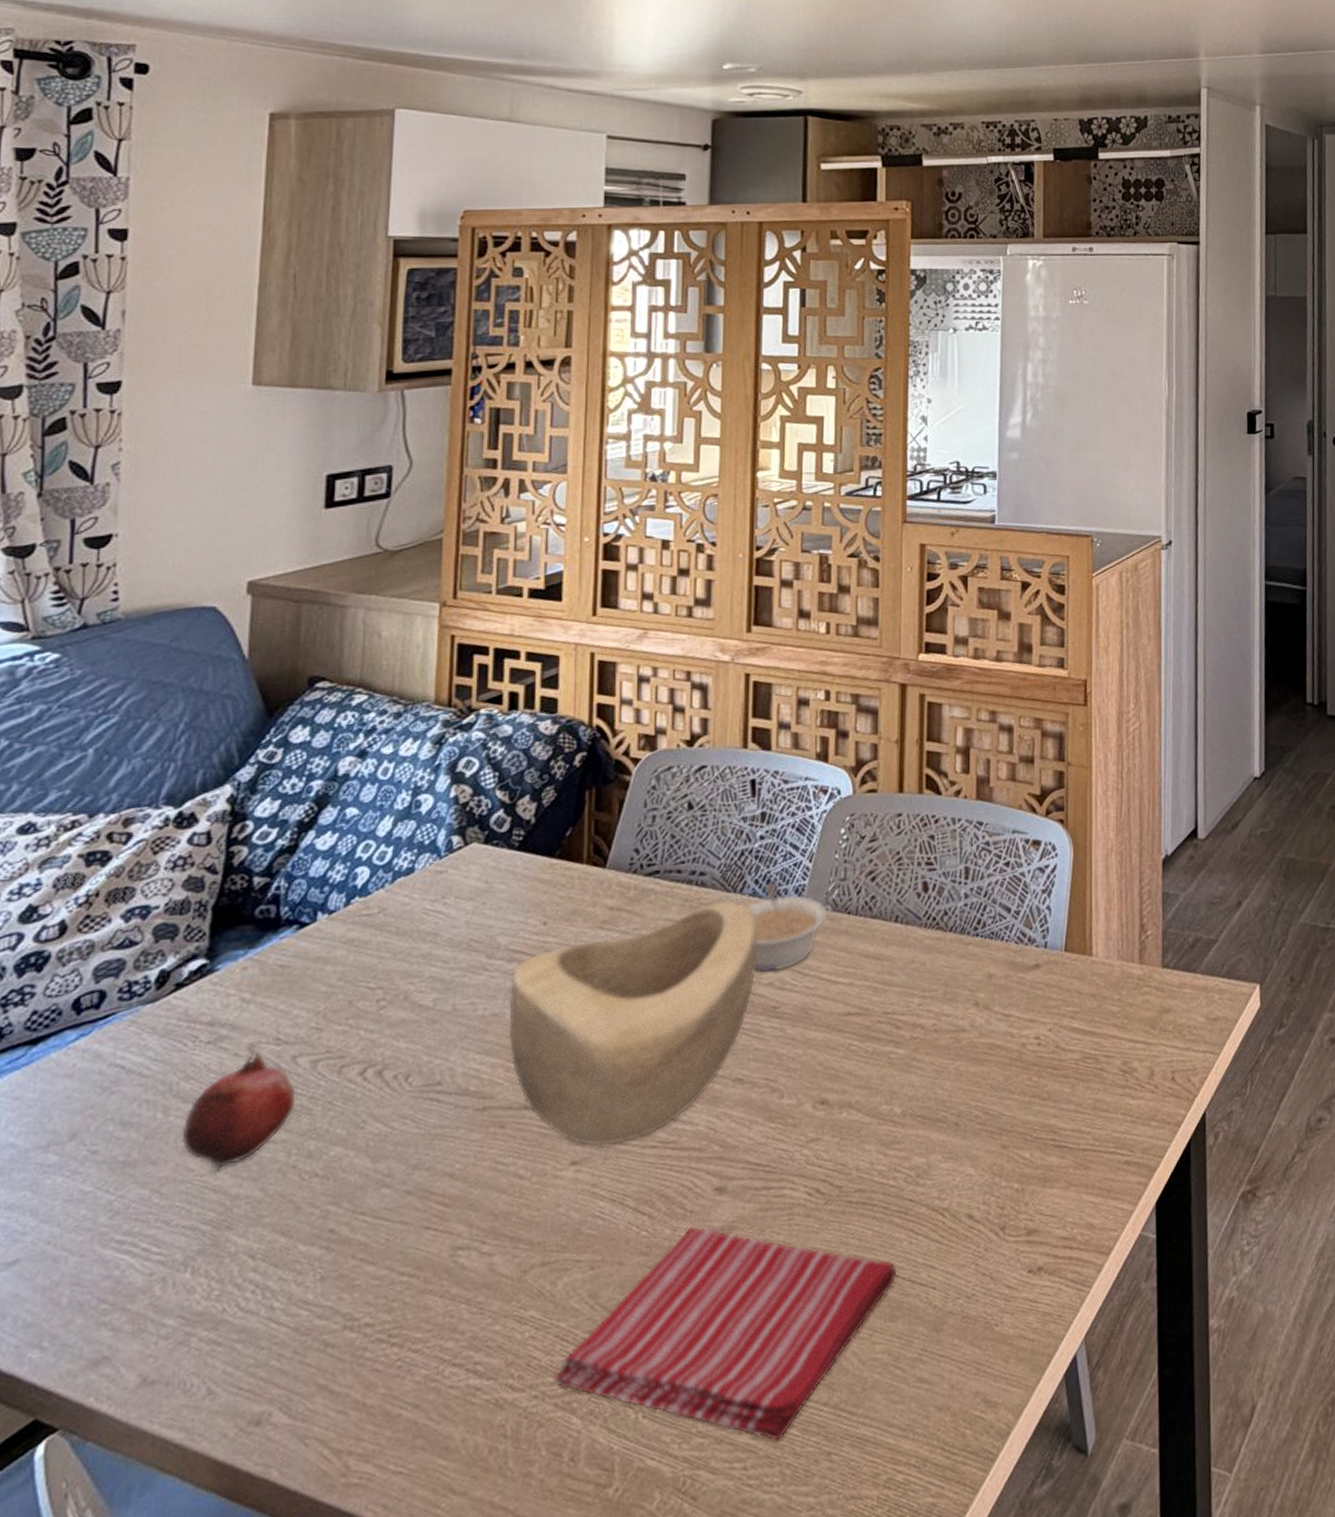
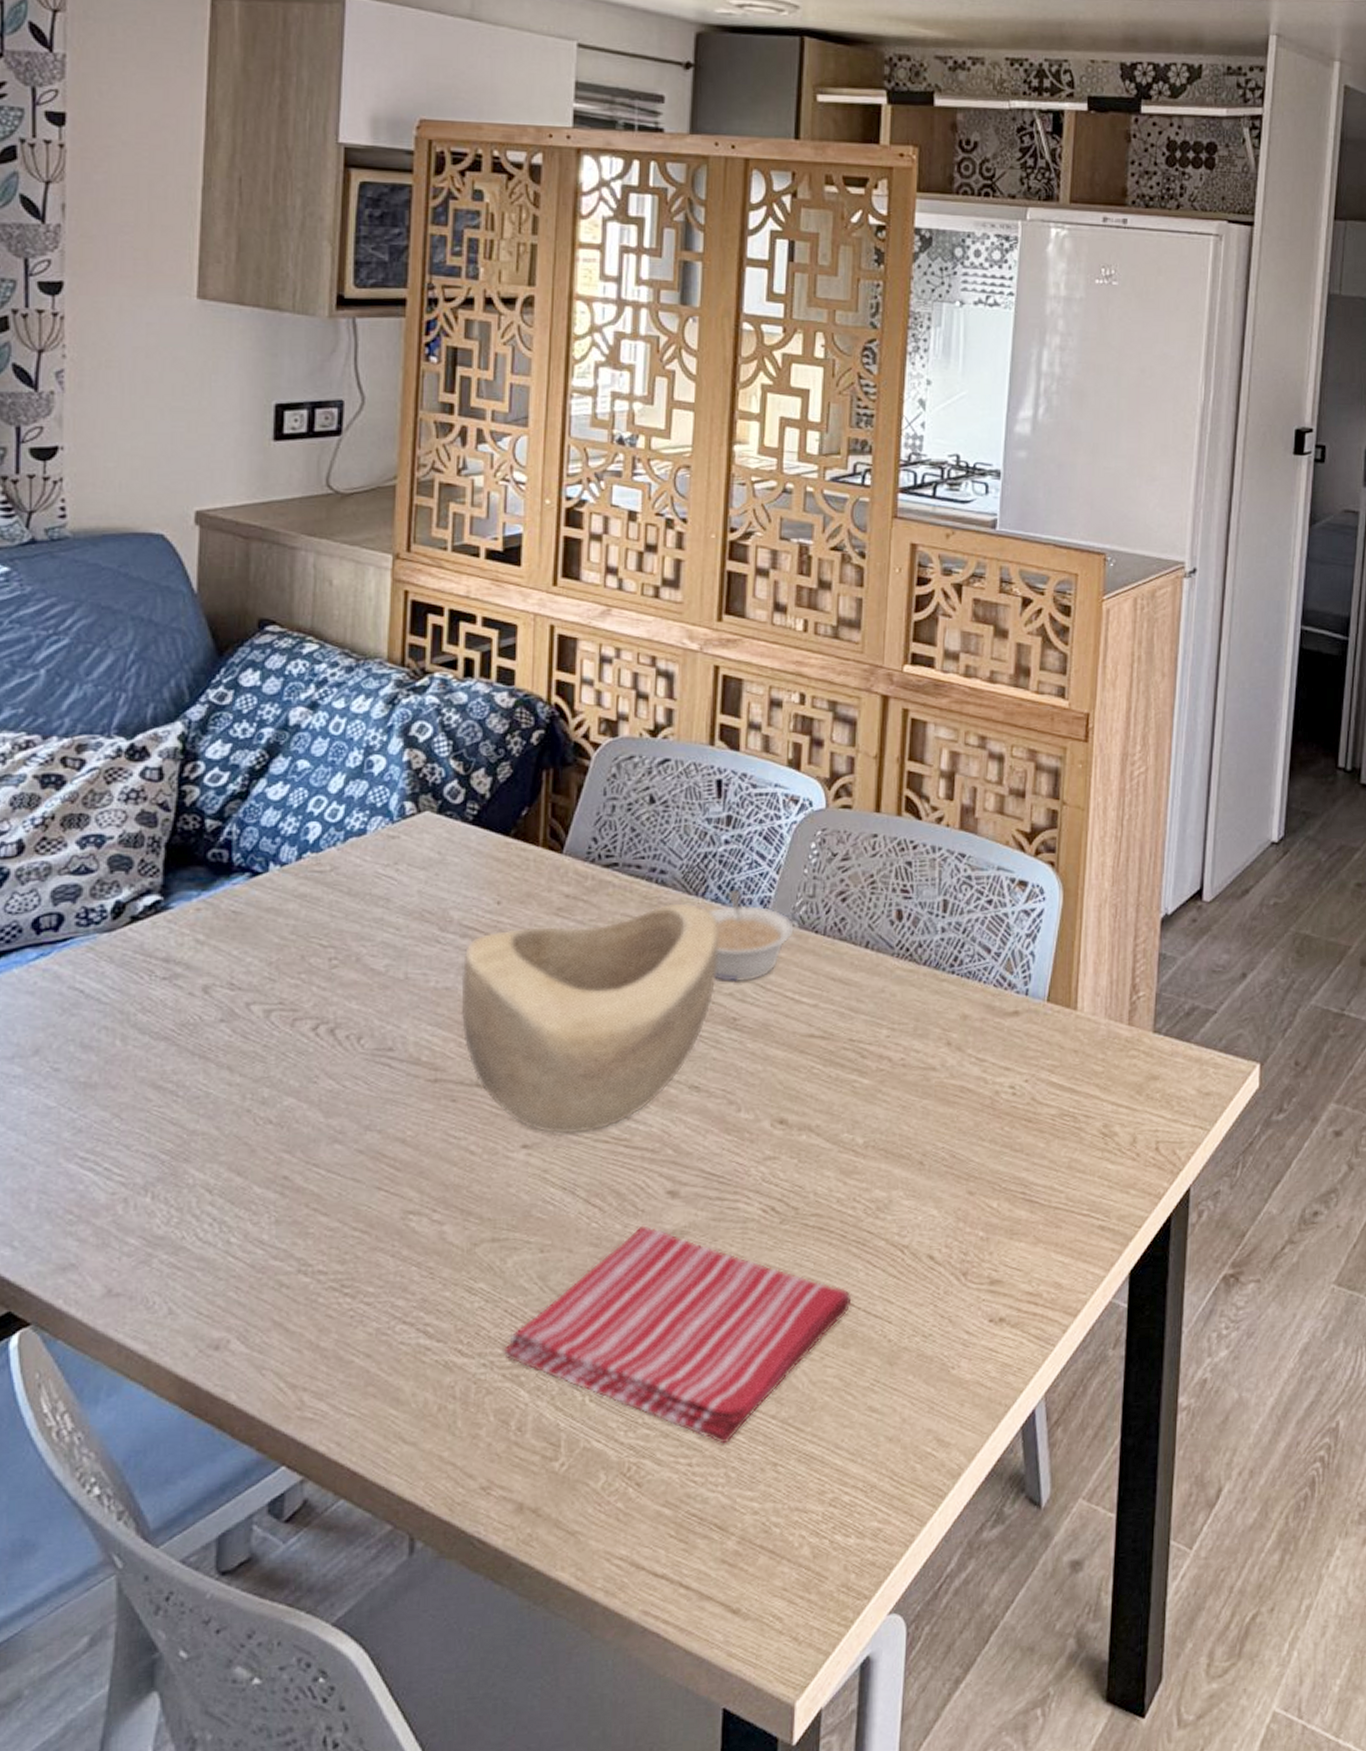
fruit: present [181,1052,296,1174] -> none [139,993,250,1106]

